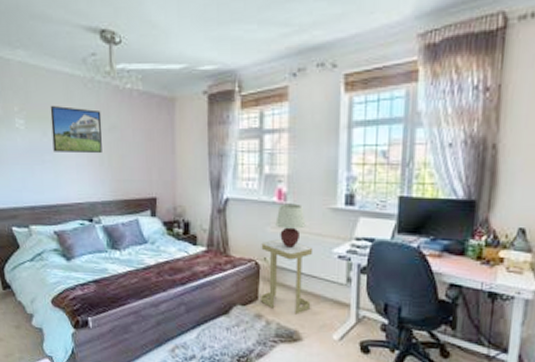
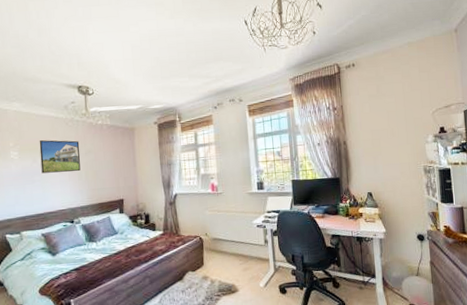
side table: present [260,239,314,315] -> none [203,219,242,272]
table lamp: present [275,203,306,248] -> none [211,192,233,224]

